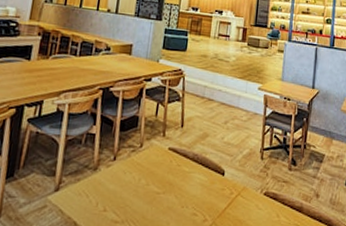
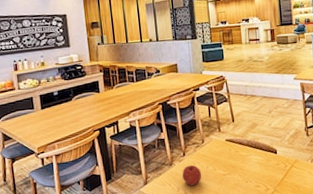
fruit: none [106,173,131,202] -> present [182,165,202,186]

